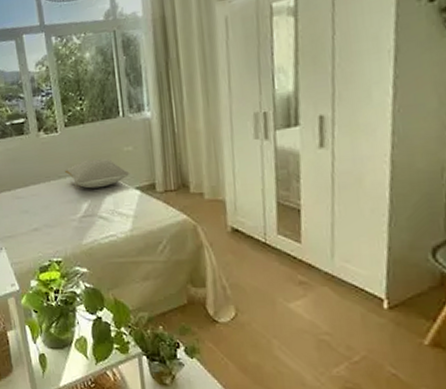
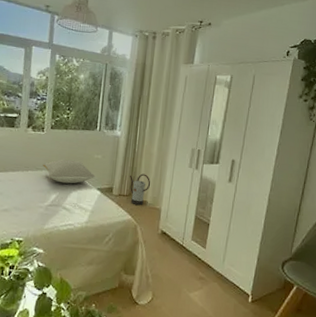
watering can: none [174,159,205,201] -> present [130,173,151,206]

